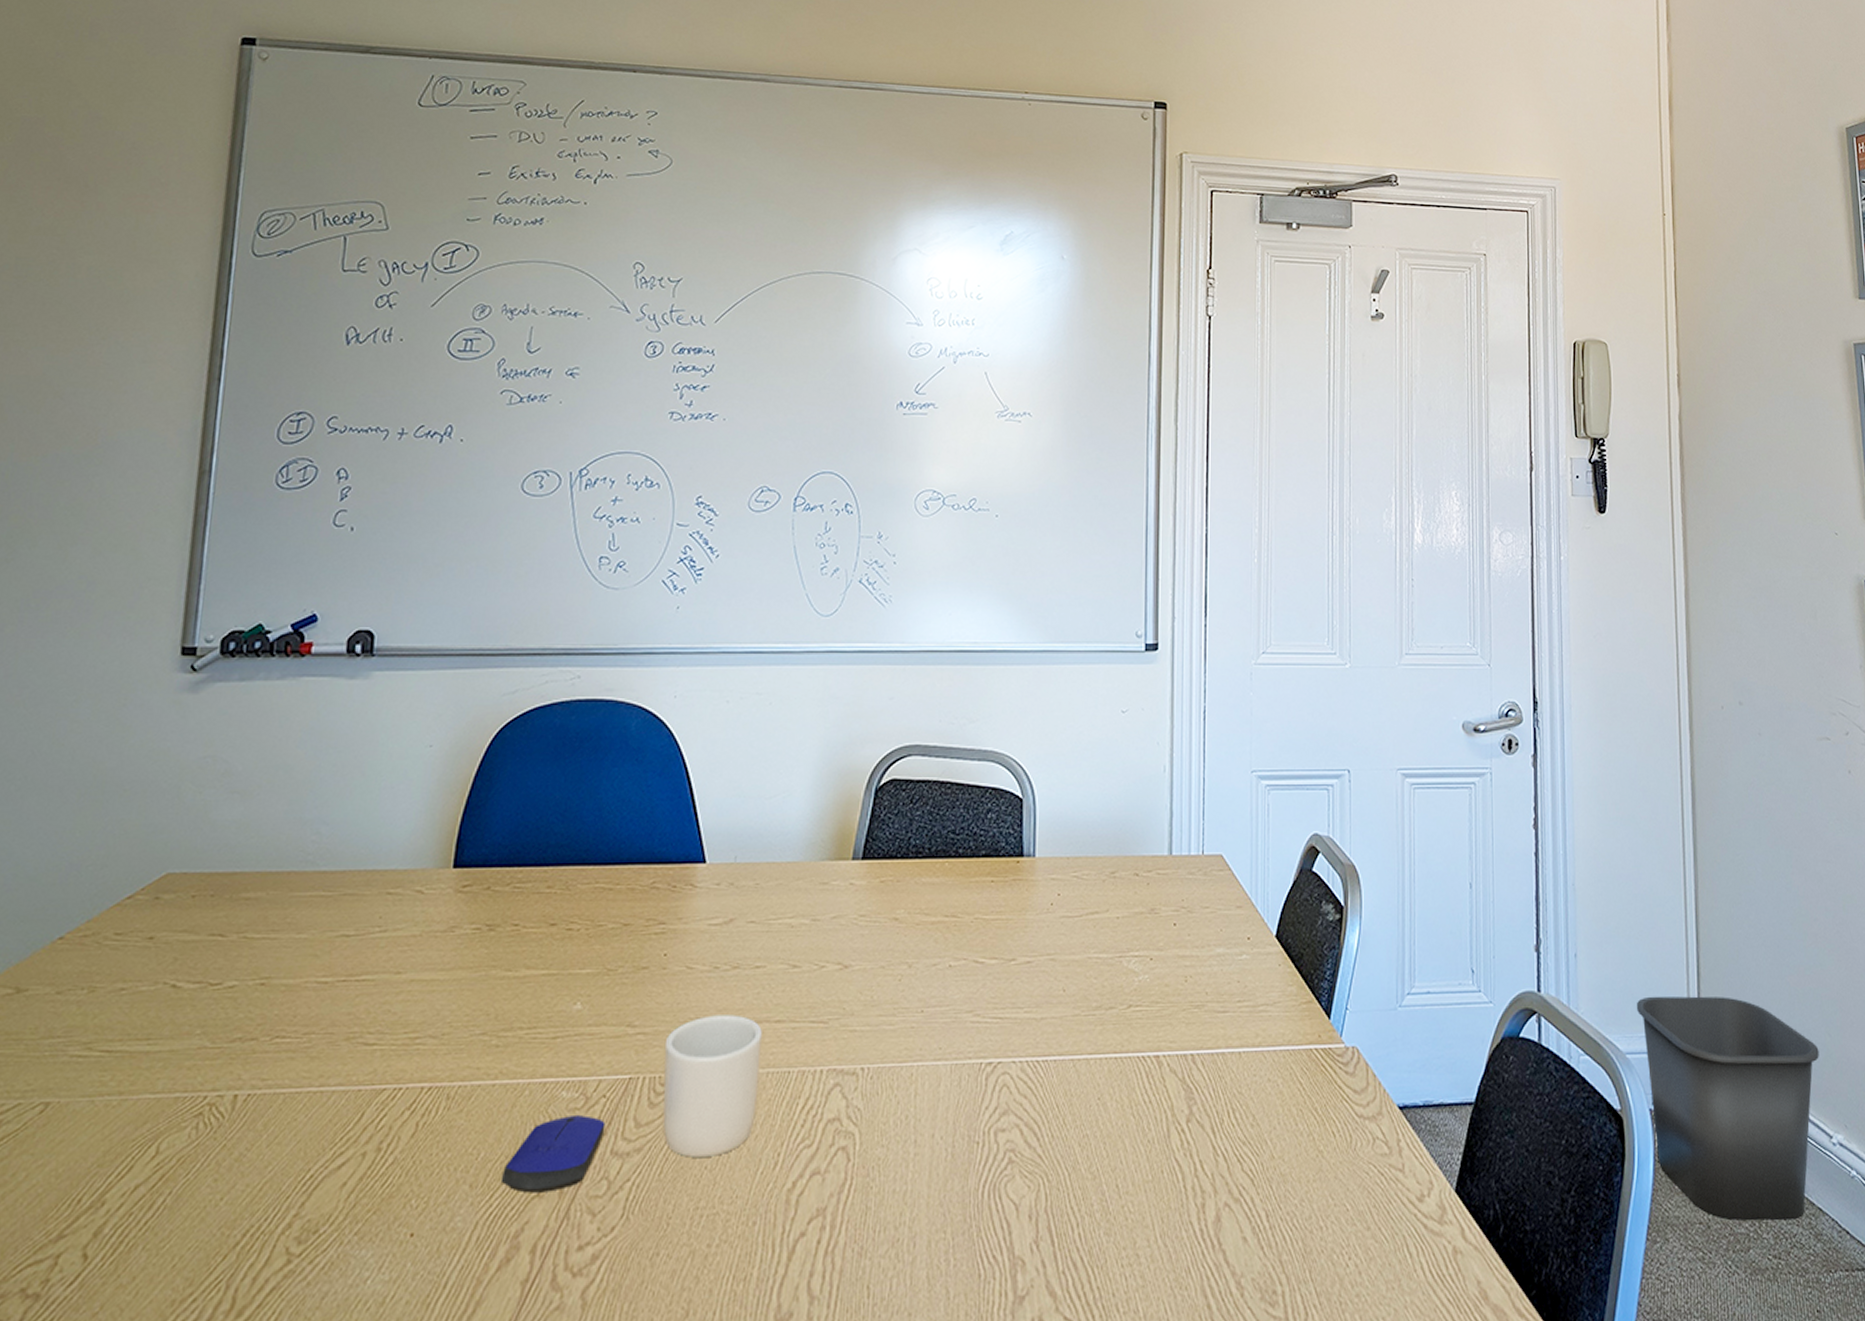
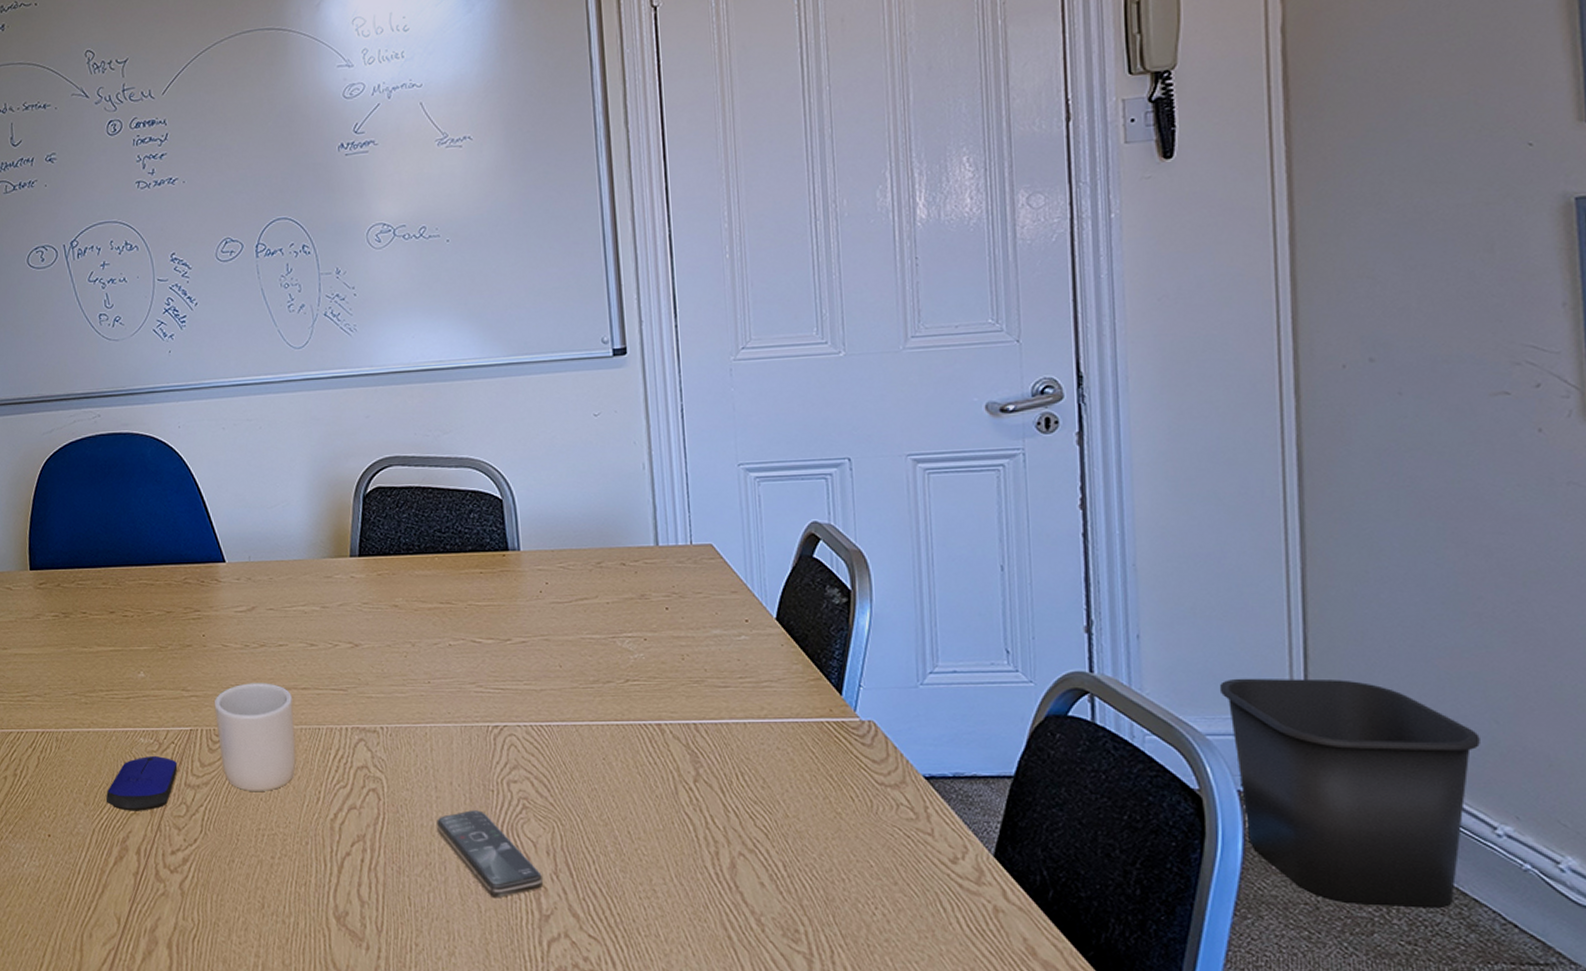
mobile phone: none [910,1168,1022,1280] -> present [435,810,544,899]

